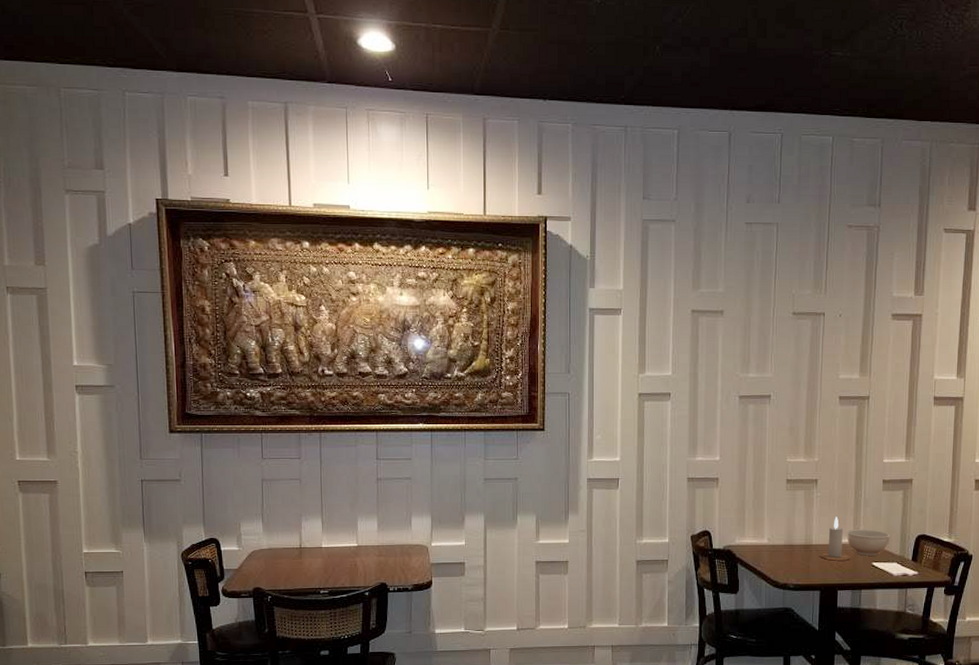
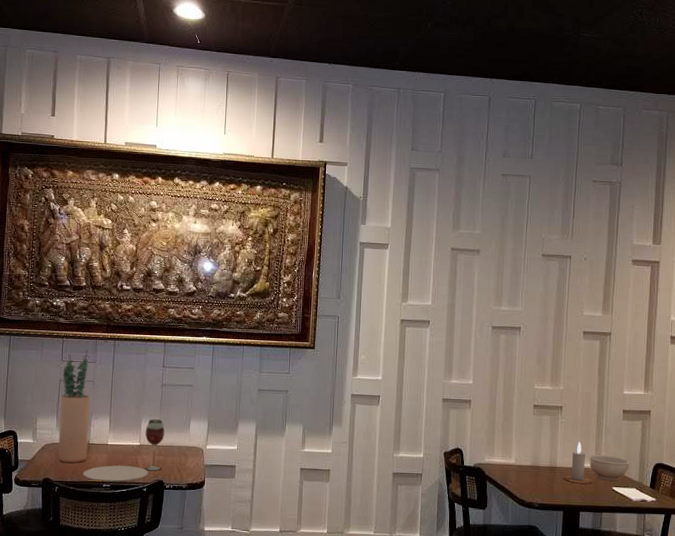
vase: none [264,445,301,570] -> present [58,350,91,464]
plate: none [297,569,370,588] -> present [83,465,149,483]
wineglass: none [363,517,384,573] -> present [145,419,165,471]

